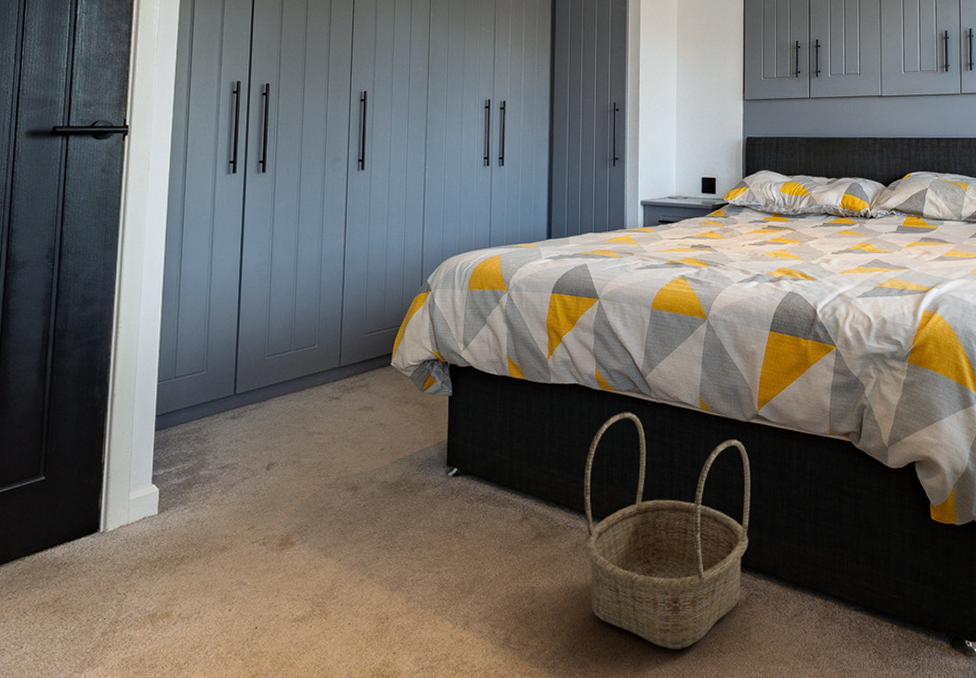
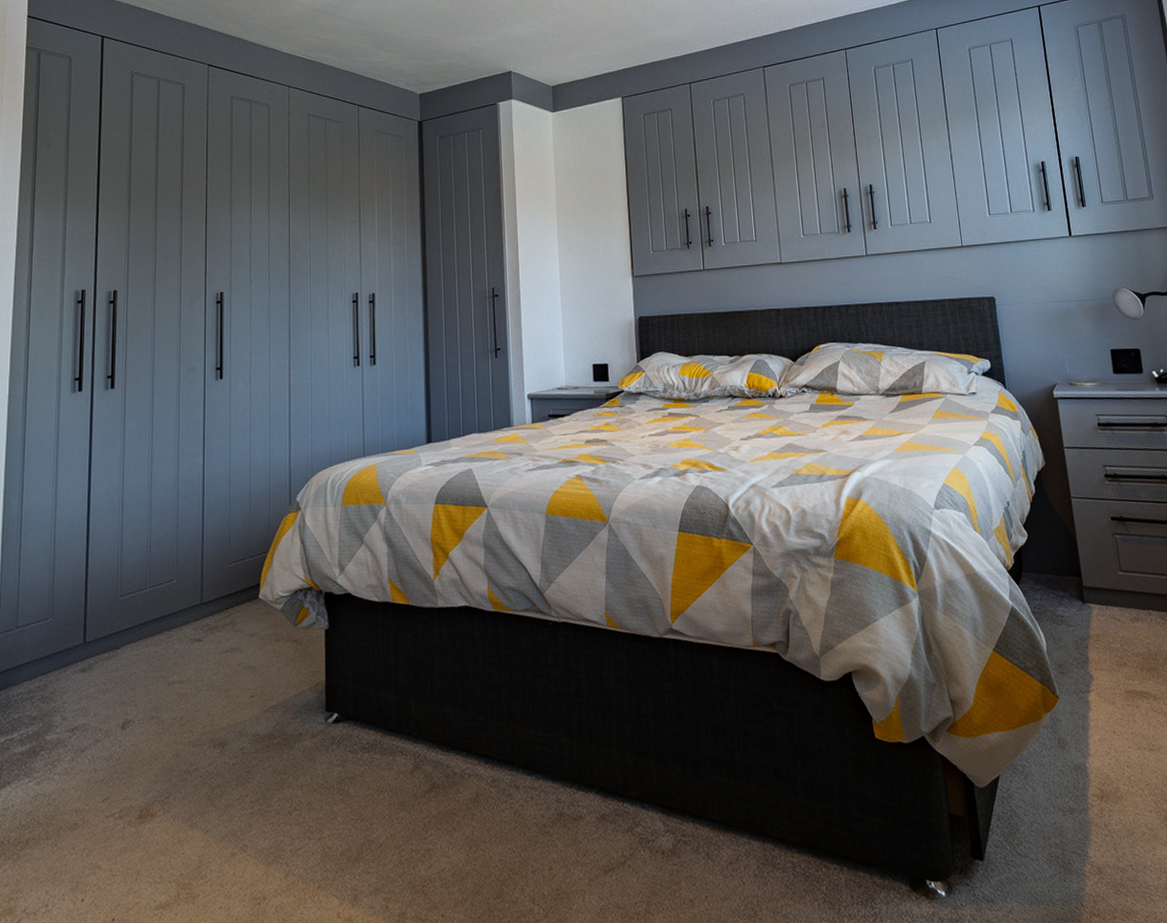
basket: present [584,412,750,650] -> none [481,634,672,914]

